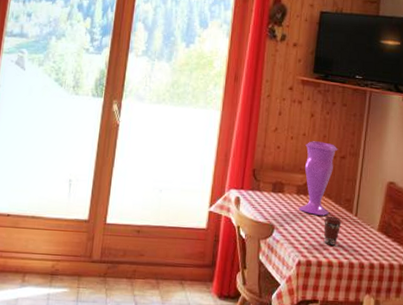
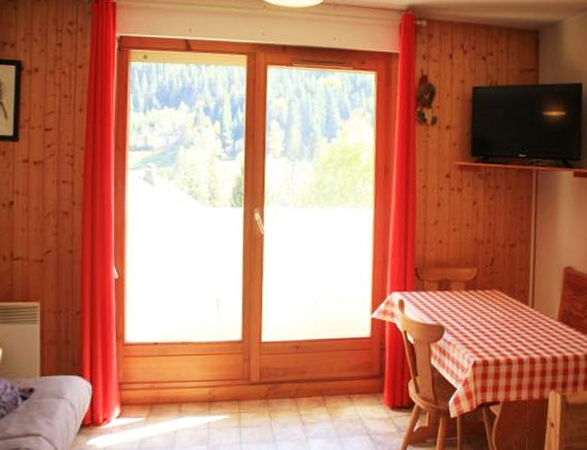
vase: present [299,141,338,216] -> none [469,231,507,311]
coffee cup: present [324,216,342,246] -> none [498,310,518,342]

